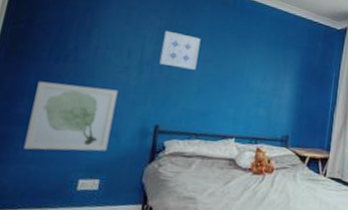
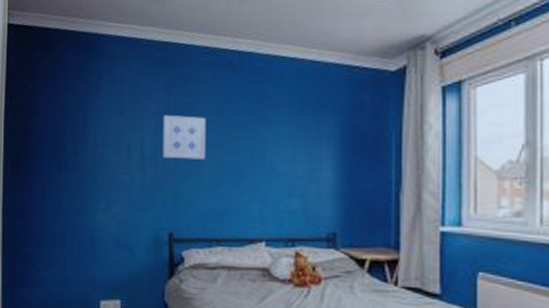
wall art: present [23,81,118,151] -> none [44,194,124,270]

